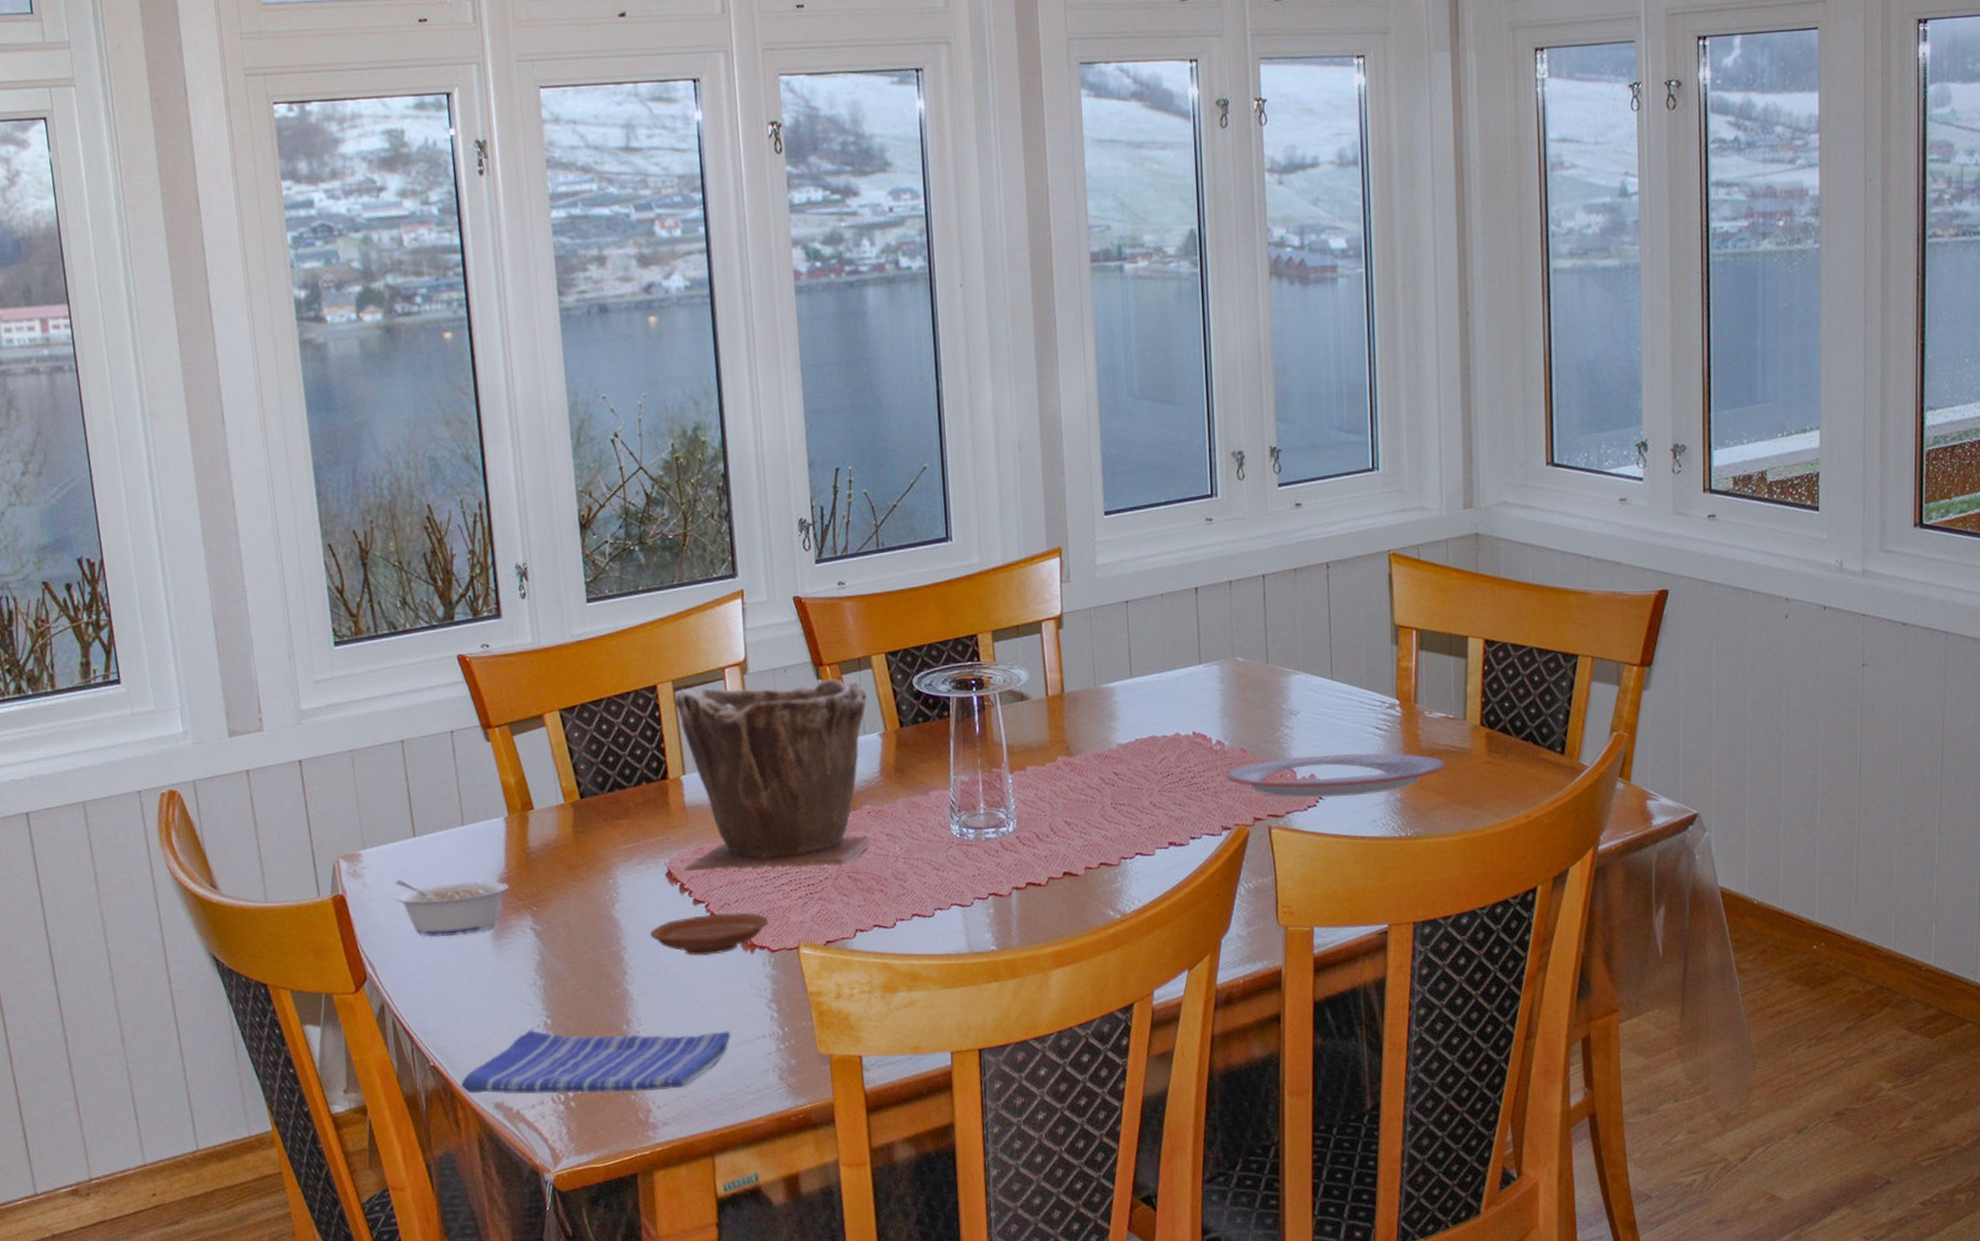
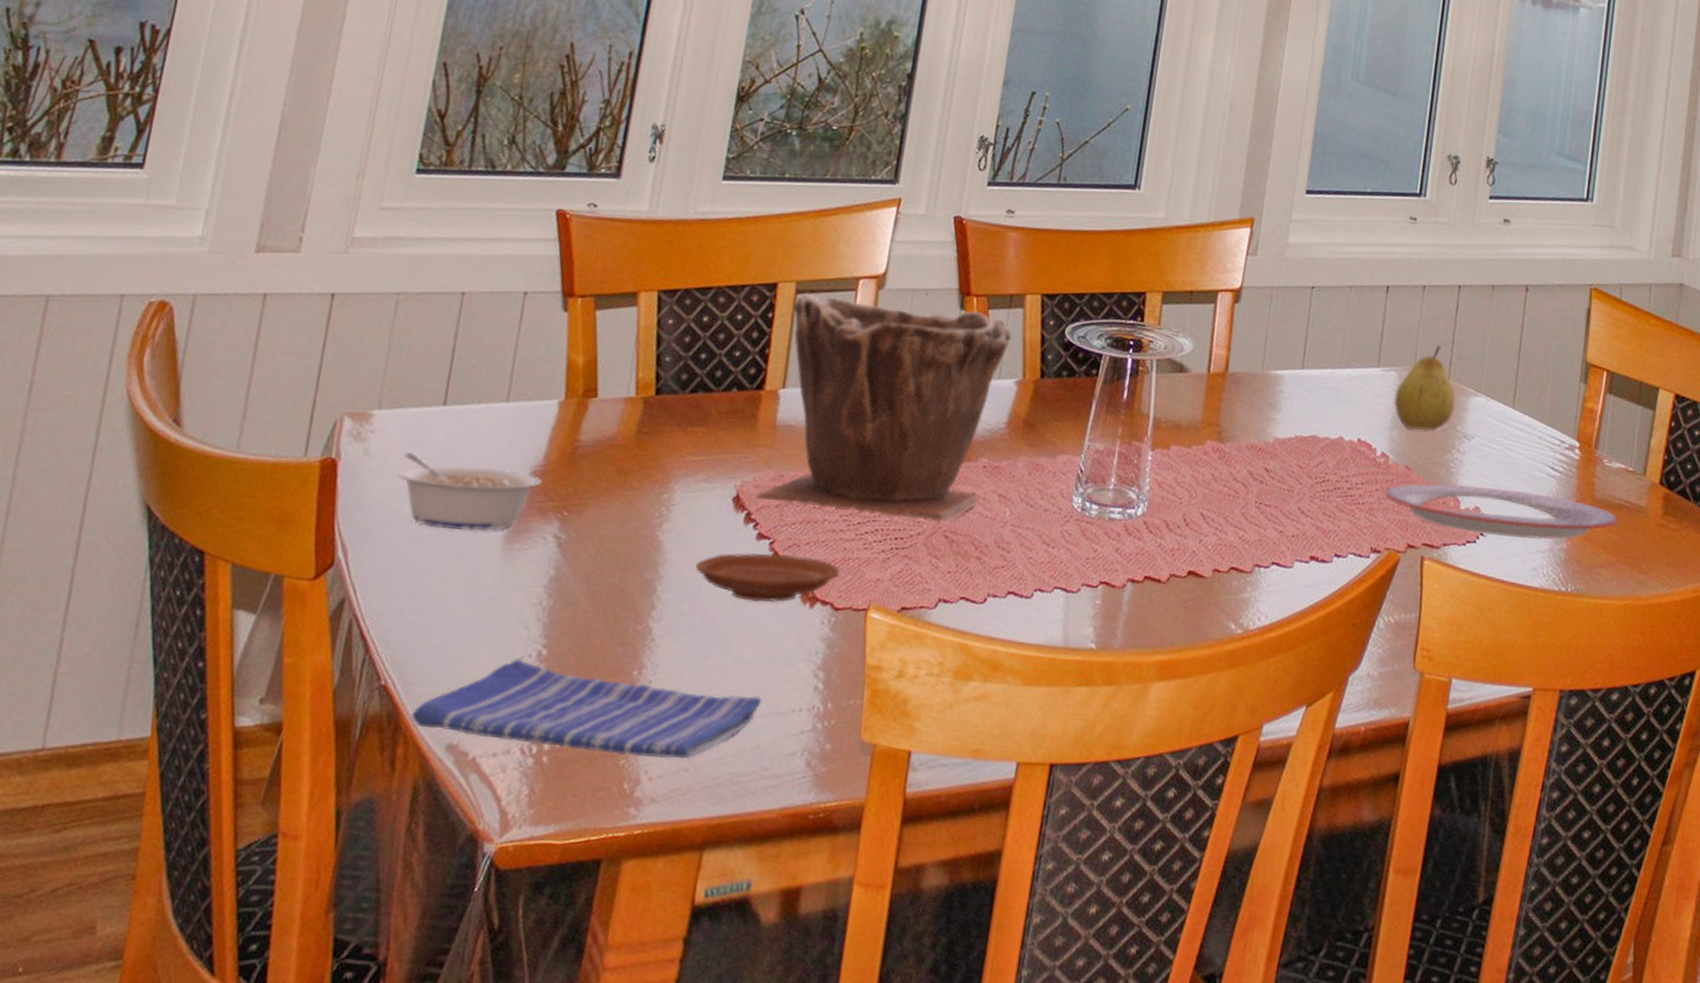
fruit: none [1220,634,1277,716] -> present [1394,346,1456,431]

